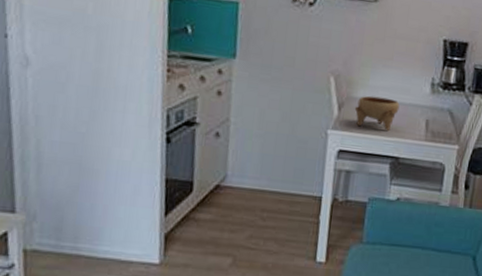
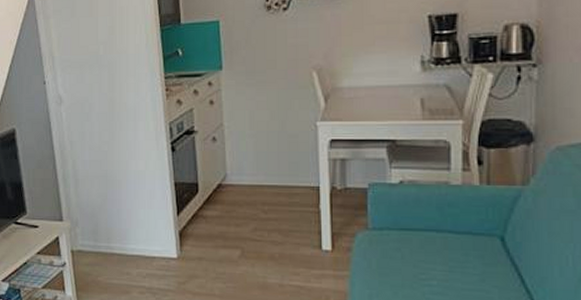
bowl: present [354,95,400,132] -> none [341,83,389,116]

